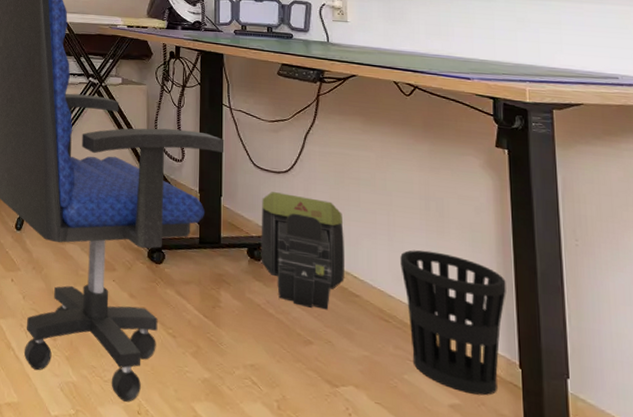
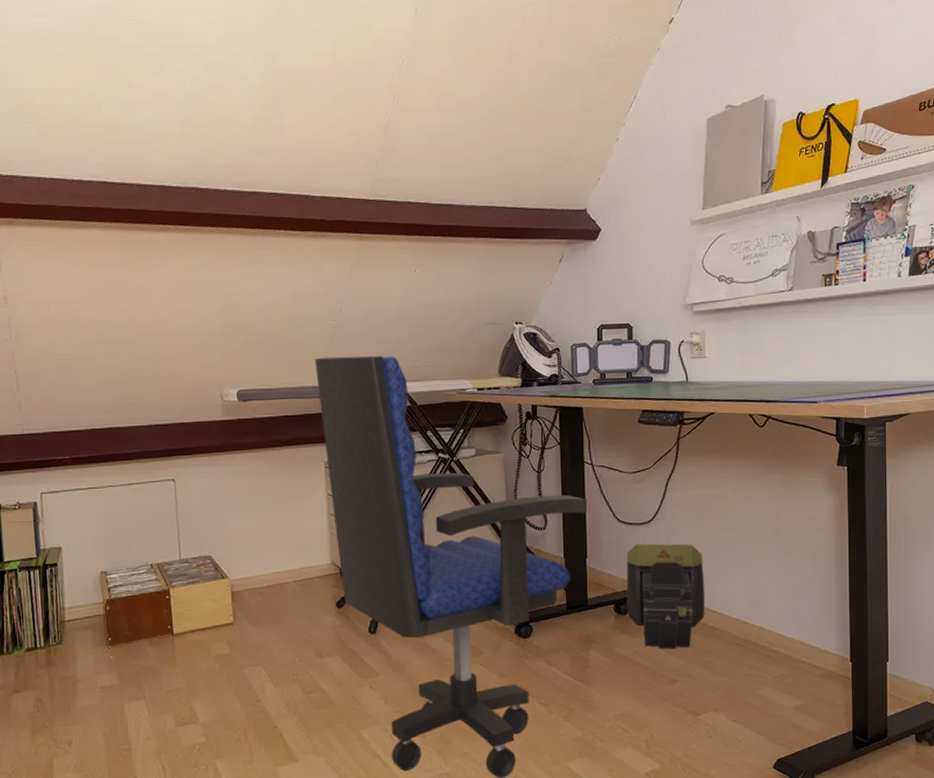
wastebasket: present [400,250,506,396] -> none [754,573,842,694]

